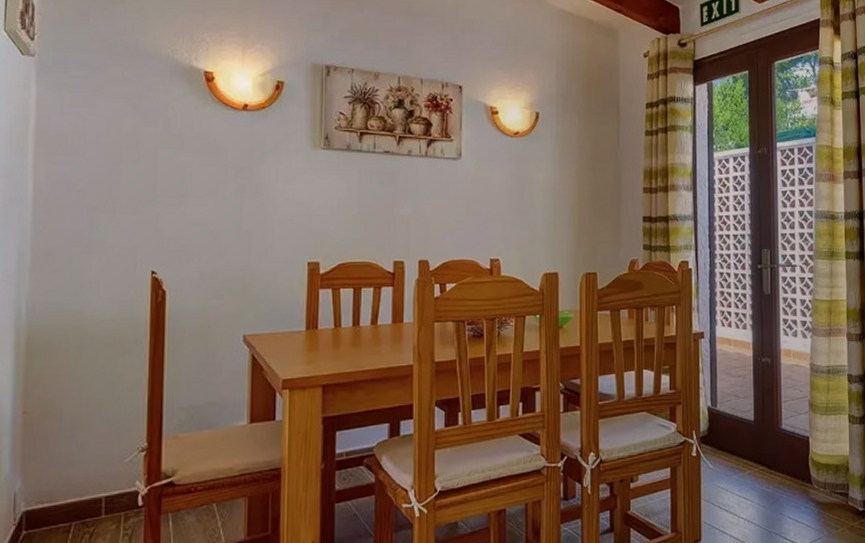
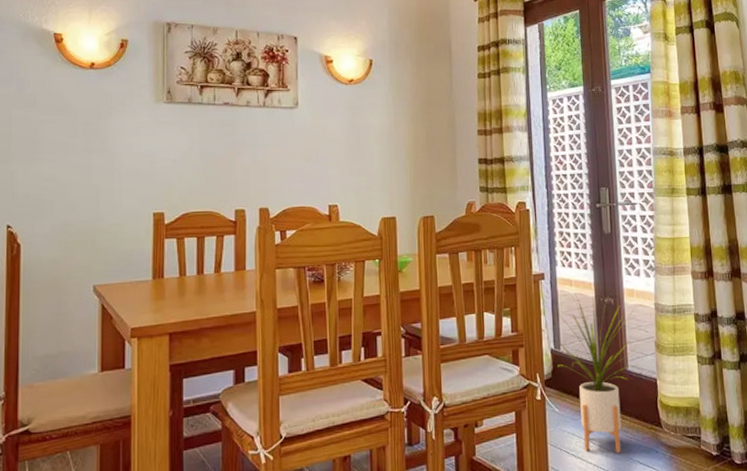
house plant: none [713,351,791,508] -> present [554,292,637,453]

